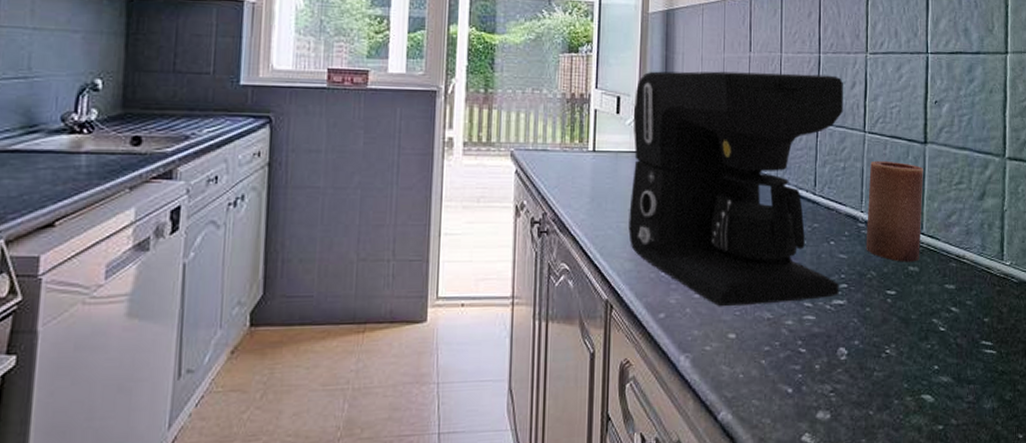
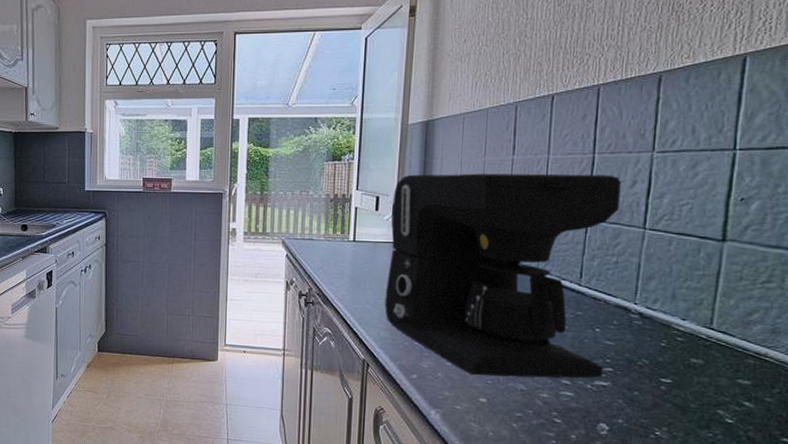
candle: present [866,160,923,262] -> none [637,256,718,355]

